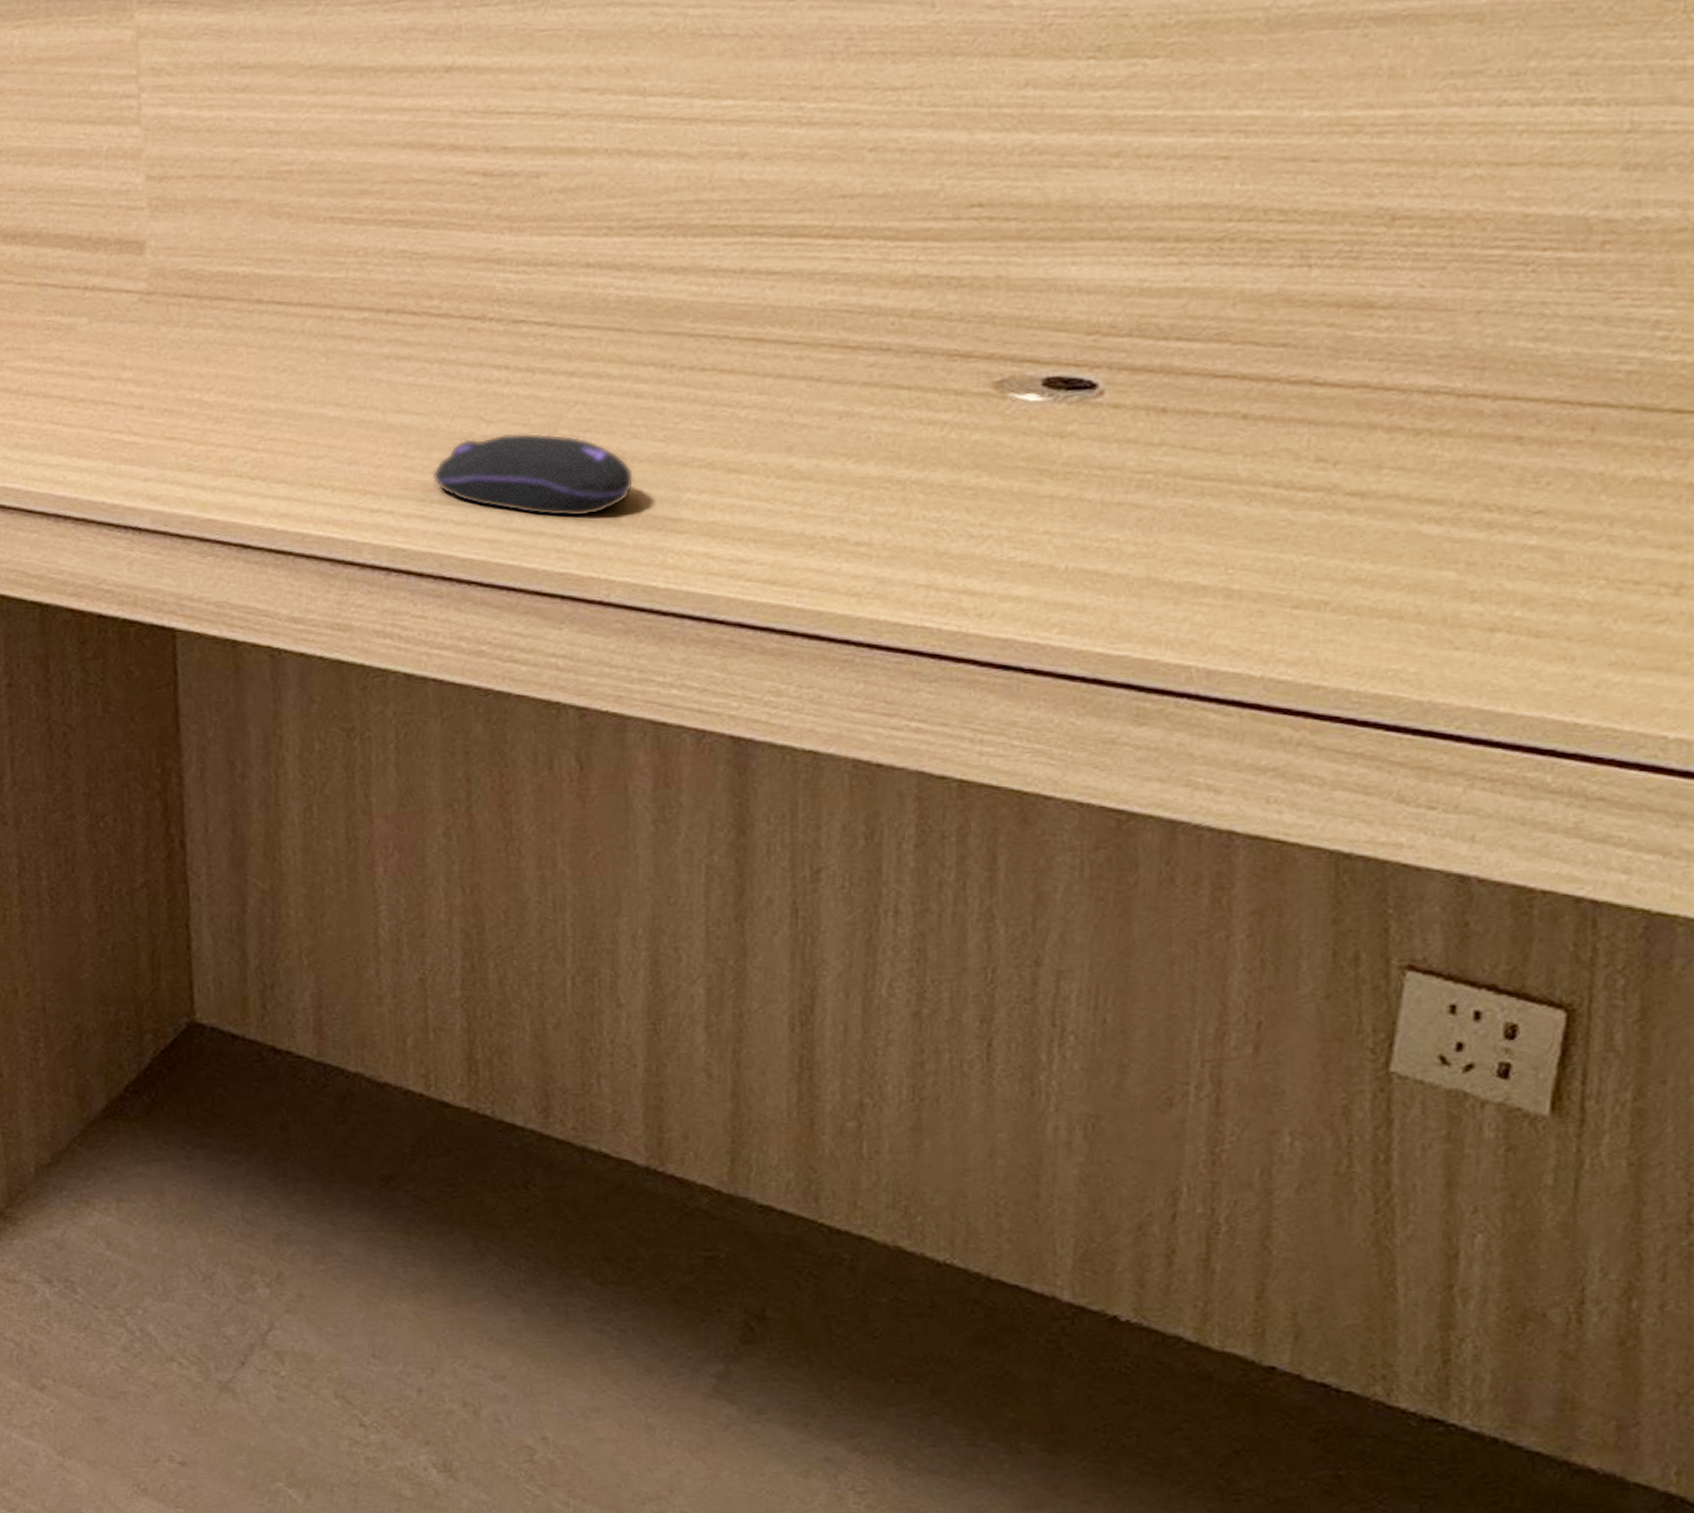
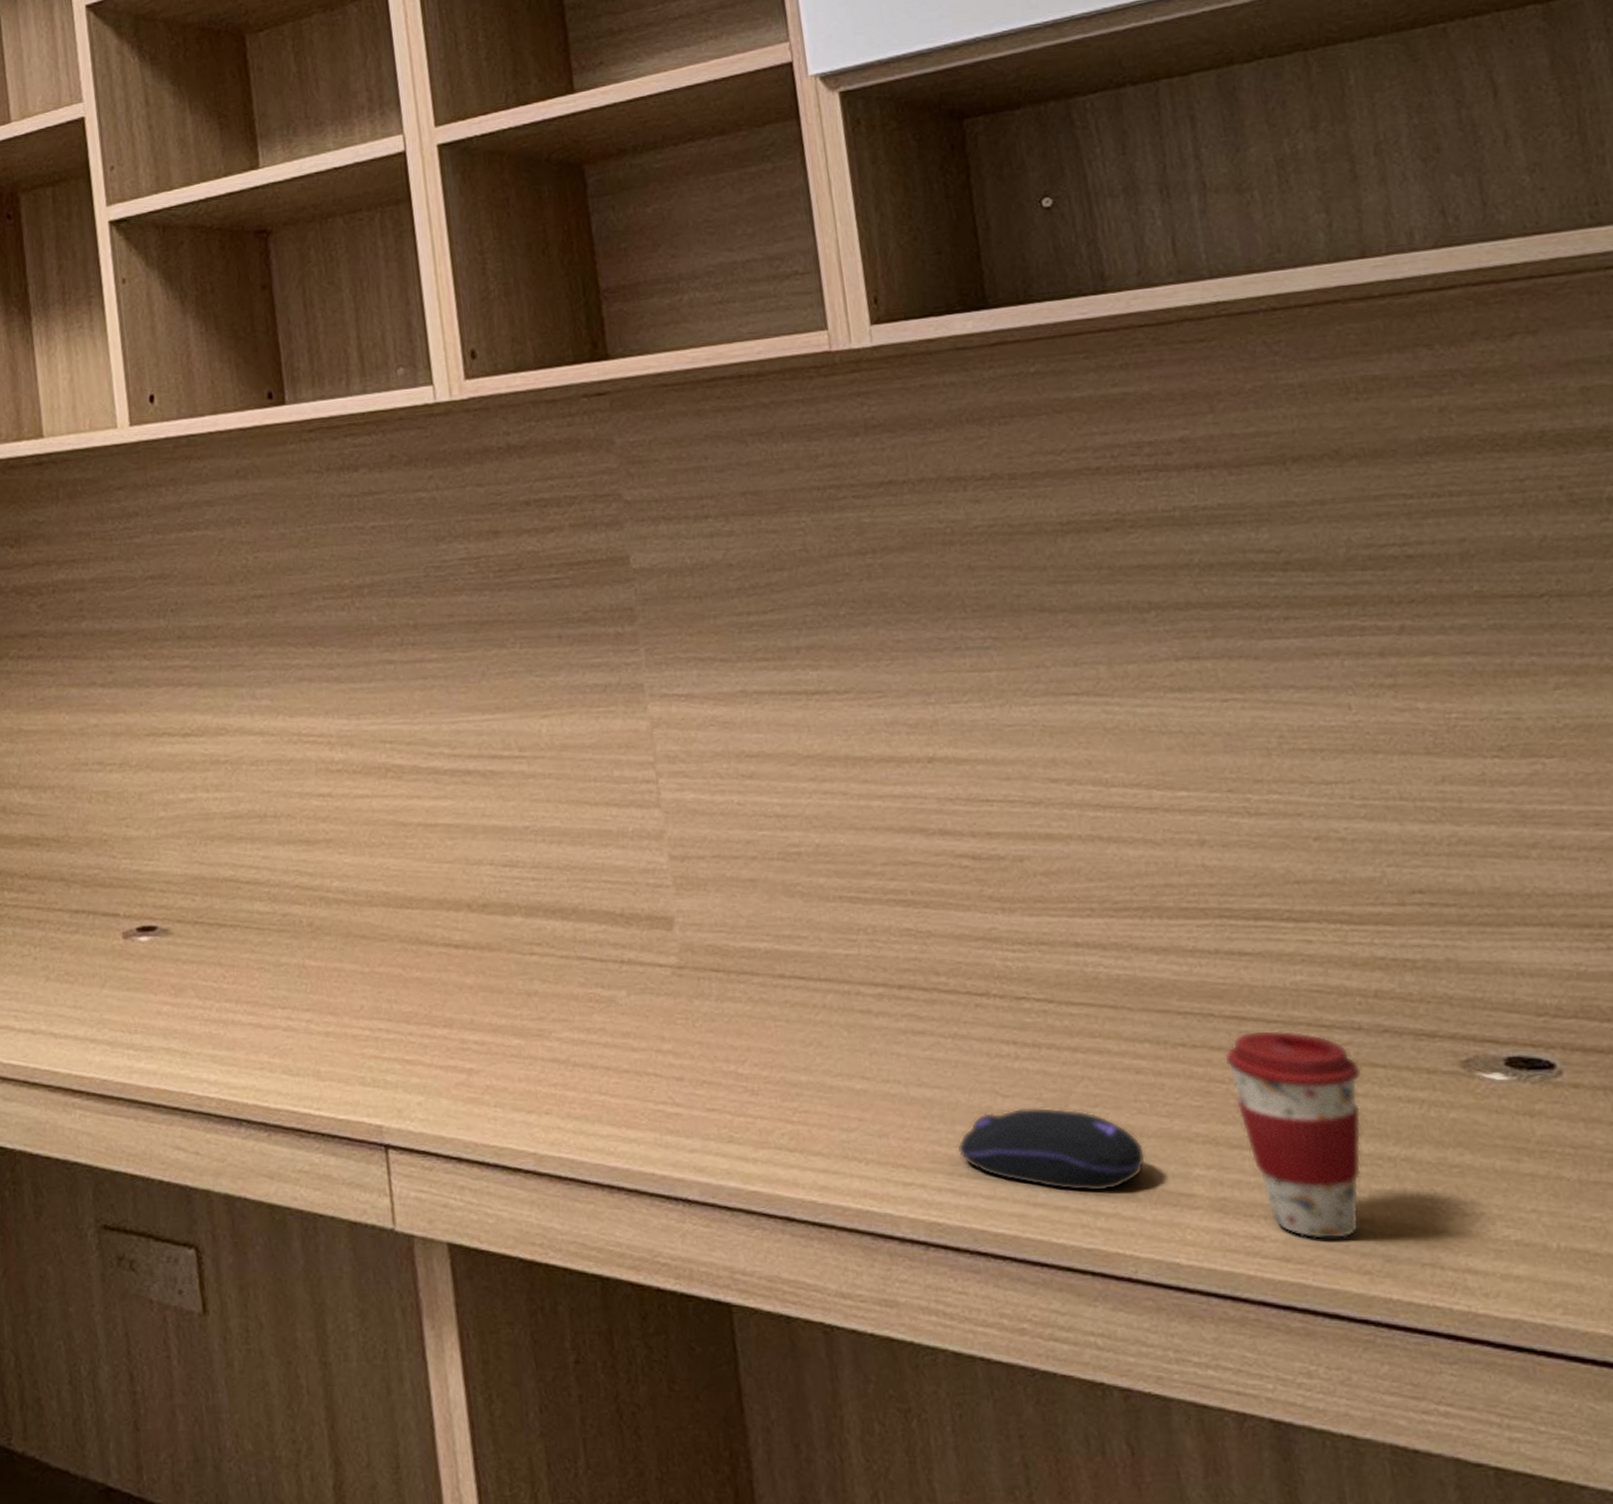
coffee cup: none [735,351,883,563] -> present [1224,1029,1362,1240]

